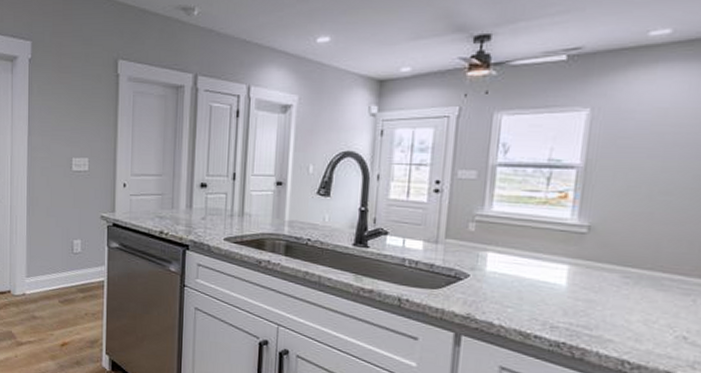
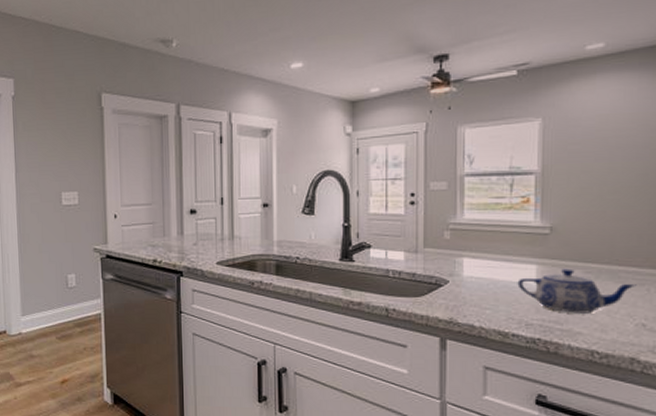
teapot: none [545,271,681,321] -> present [517,268,637,313]

